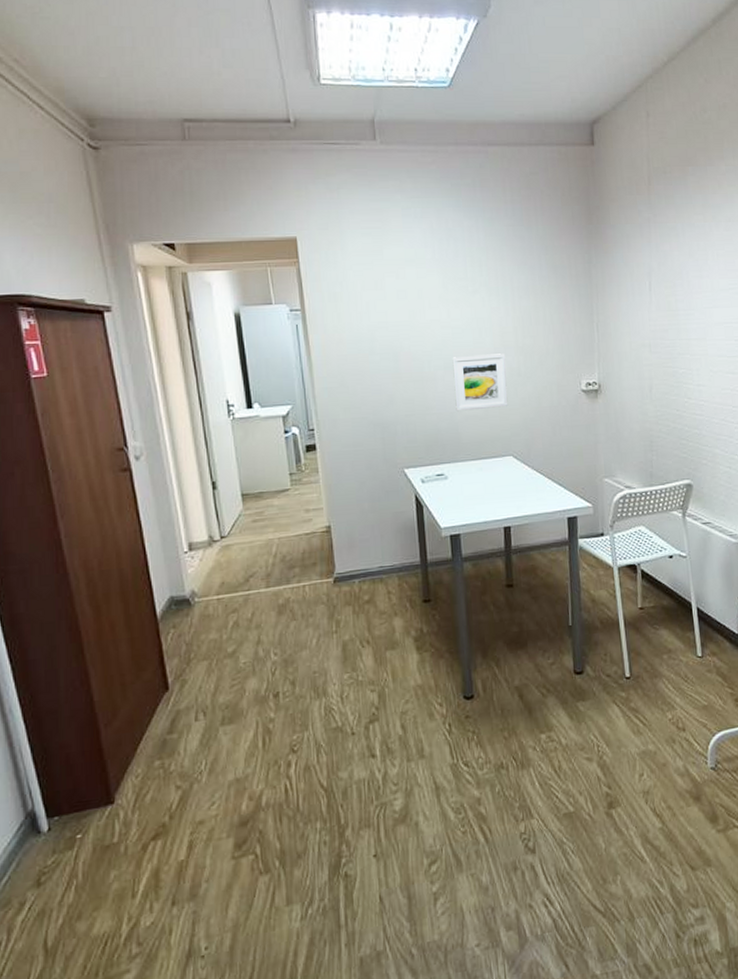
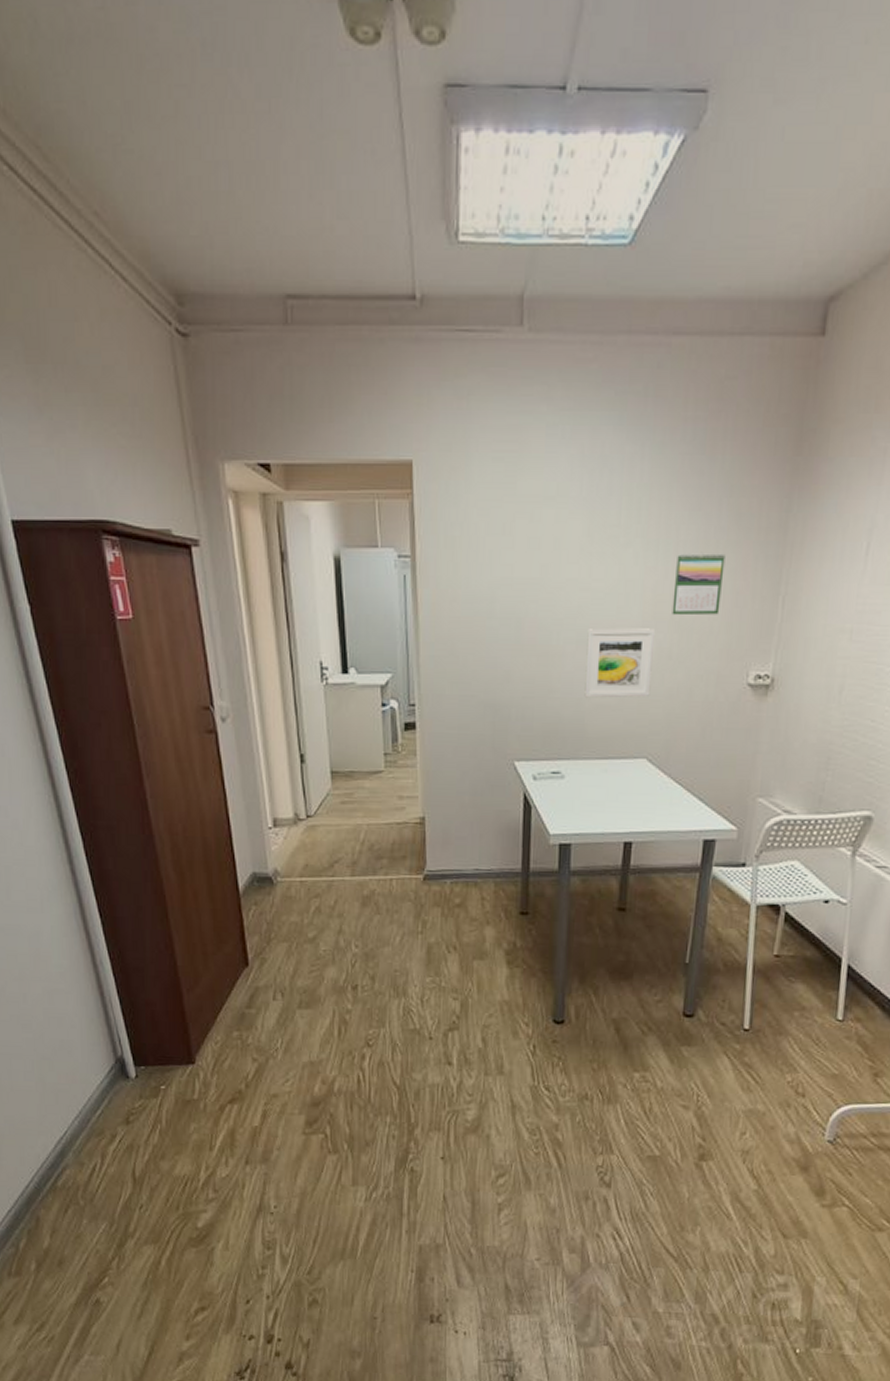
calendar: none [514,295,552,343] -> present [672,553,726,616]

